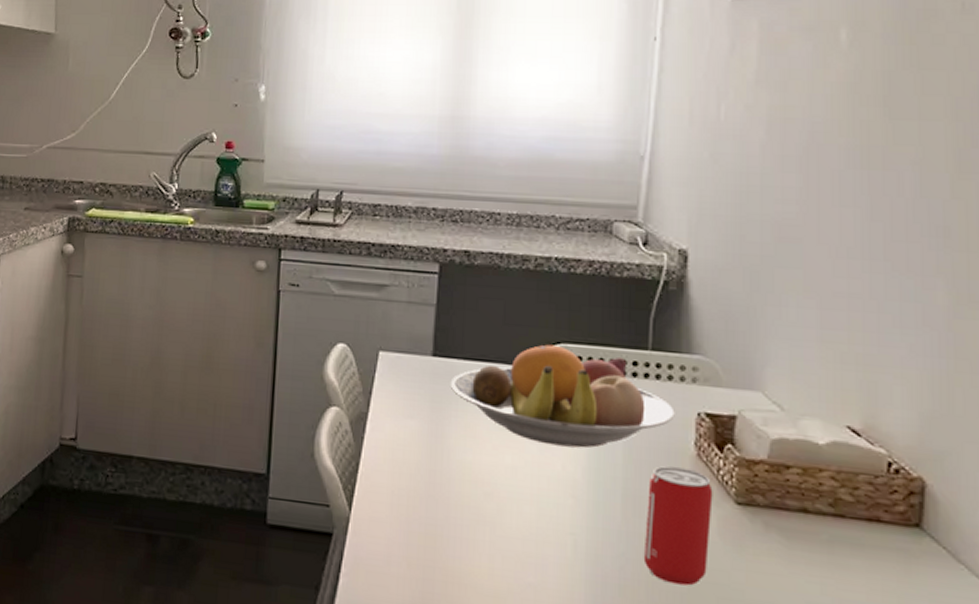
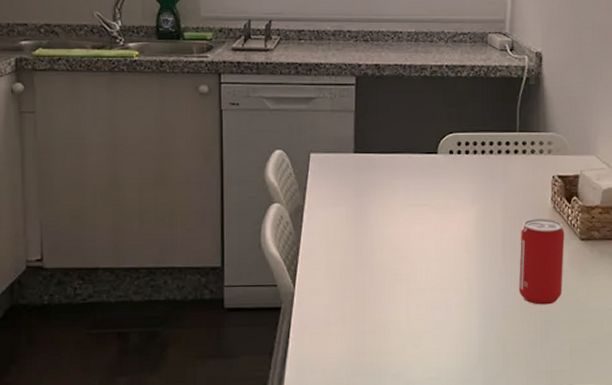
fruit bowl: present [451,341,675,448] -> none [370,132,537,213]

